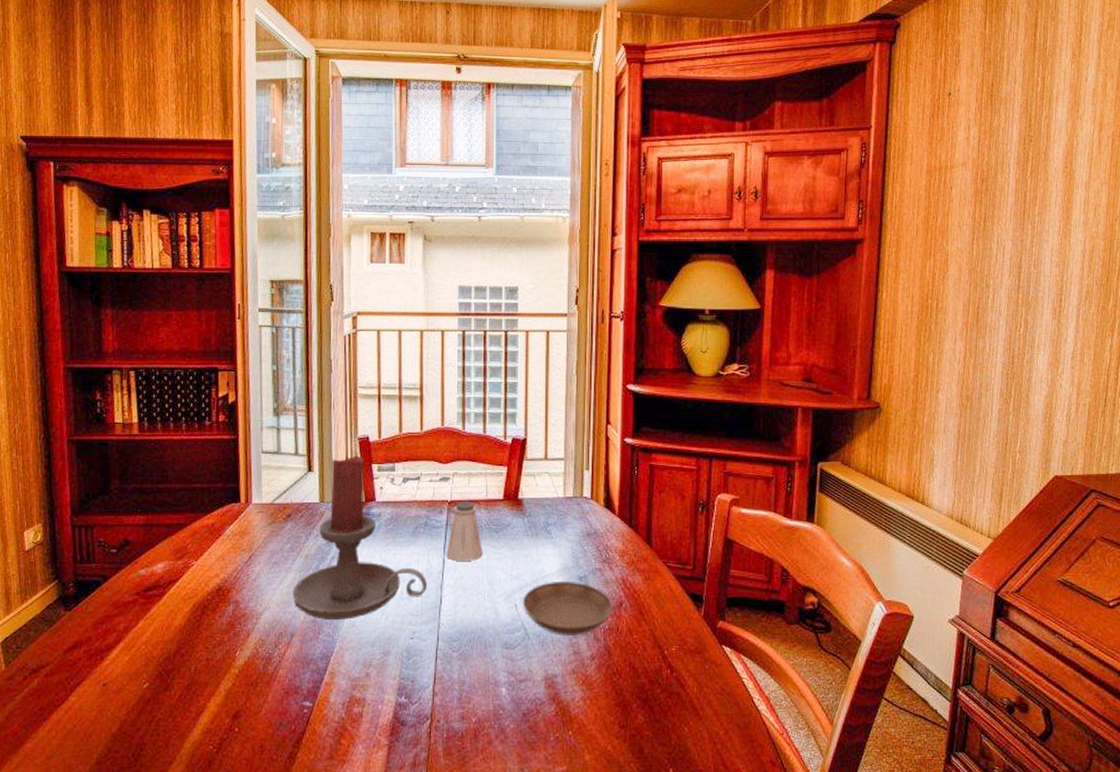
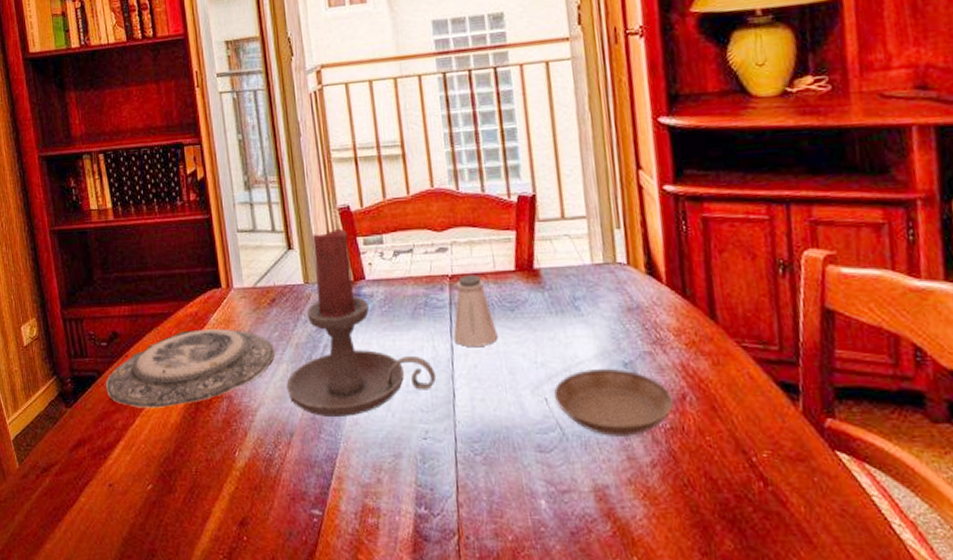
plate: none [110,540,286,613] -> present [105,329,276,409]

